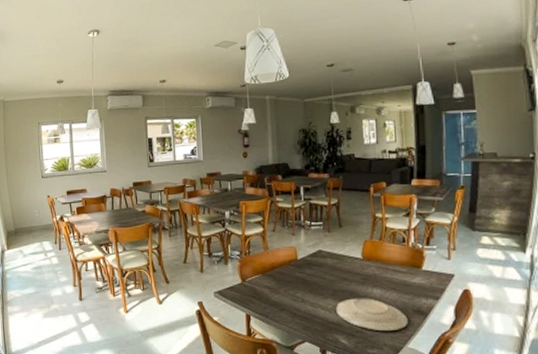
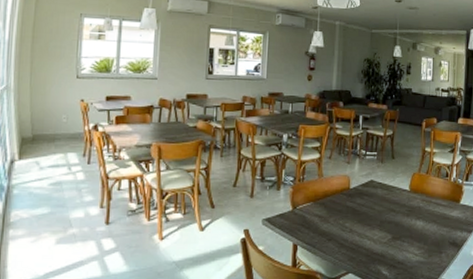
plate: present [336,298,408,332] -> none [381,229,444,263]

